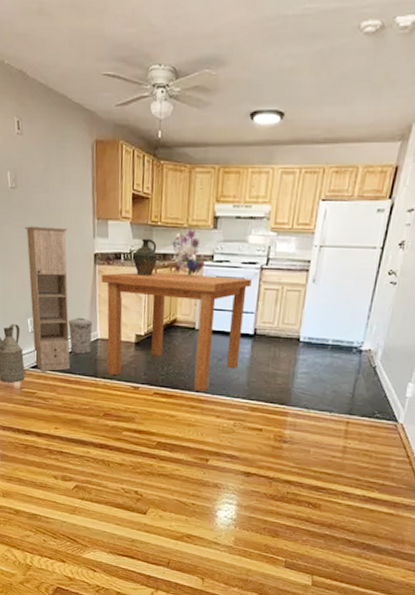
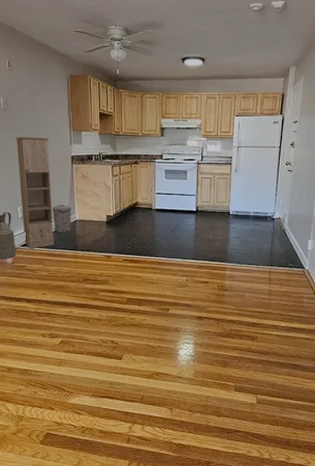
dining table: present [101,272,252,392] -> none [78,168,192,256]
ceramic jug: present [133,238,158,276] -> none [102,144,121,171]
bouquet: present [169,223,207,276] -> none [129,133,157,171]

